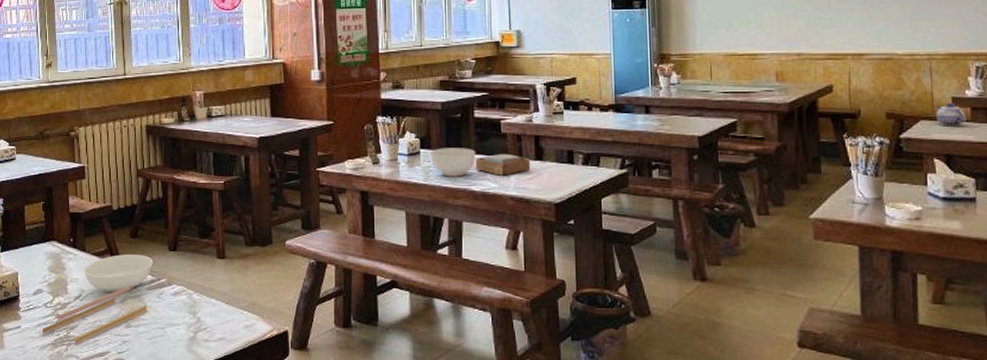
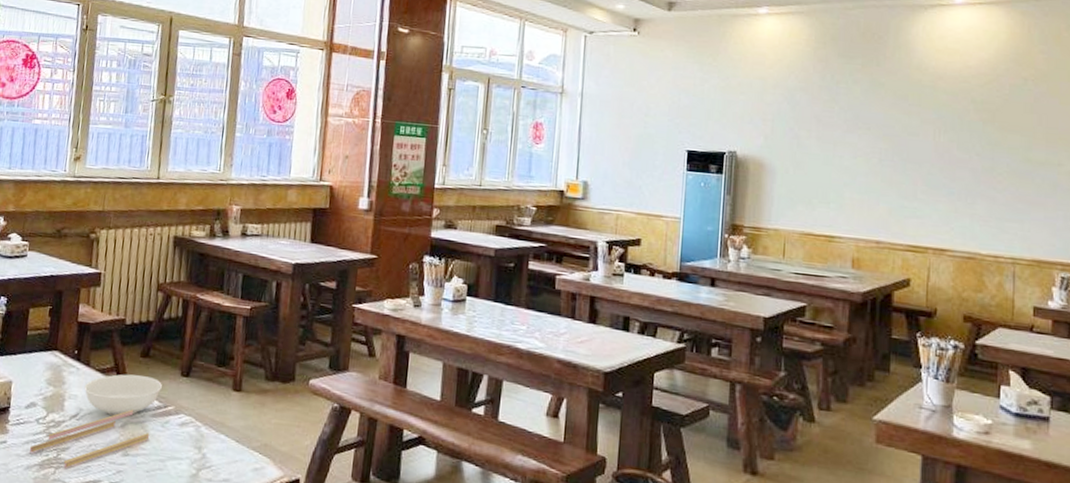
bowl: present [431,148,476,177] -> none [477,297,526,332]
napkin holder: present [475,153,531,176] -> none [523,311,583,336]
teapot: present [935,102,966,126] -> none [1015,311,1046,339]

